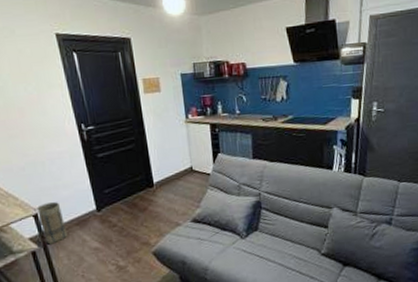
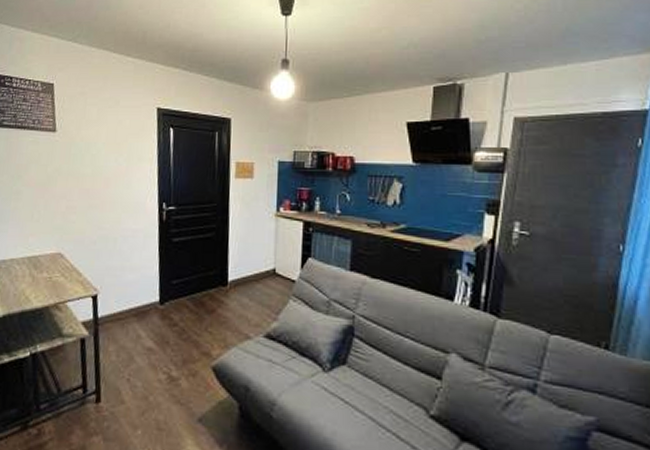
basket: present [34,202,68,245] -> none [95,285,123,334]

